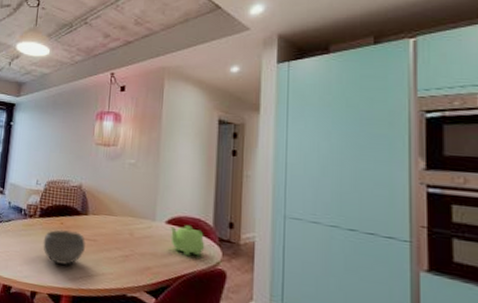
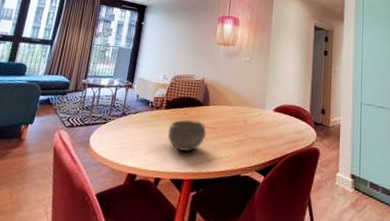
teapot: present [170,225,205,257] -> none [277,112,304,139]

